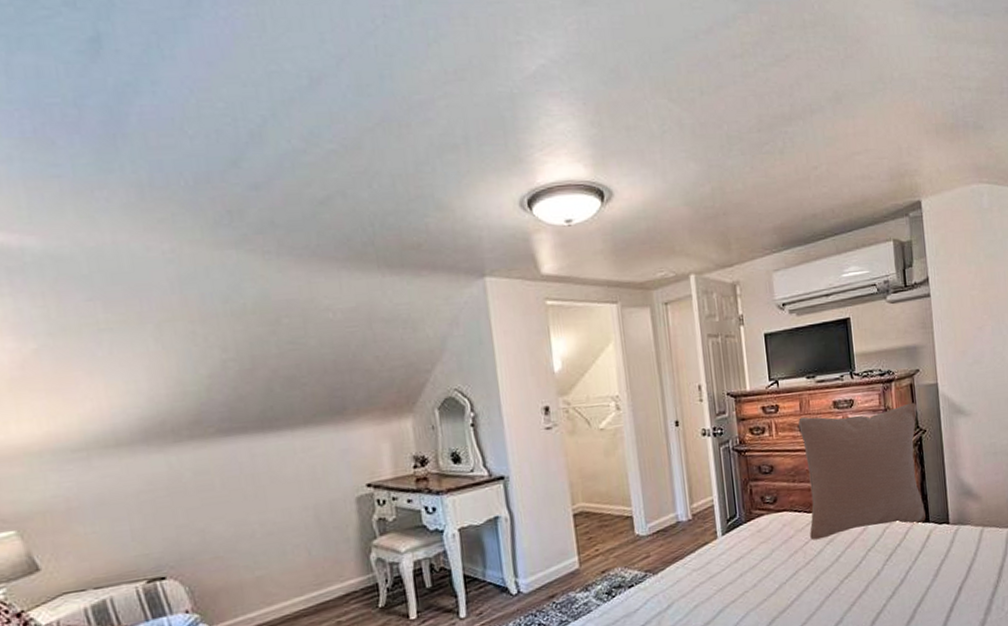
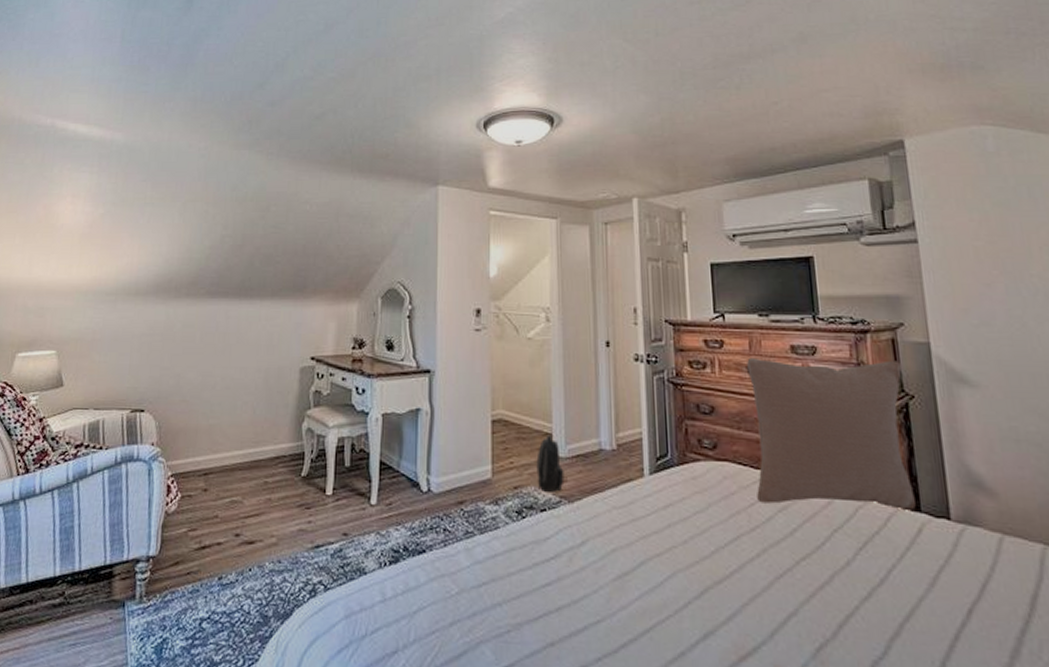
backpack: none [620,517,648,570] -> present [536,434,564,492]

